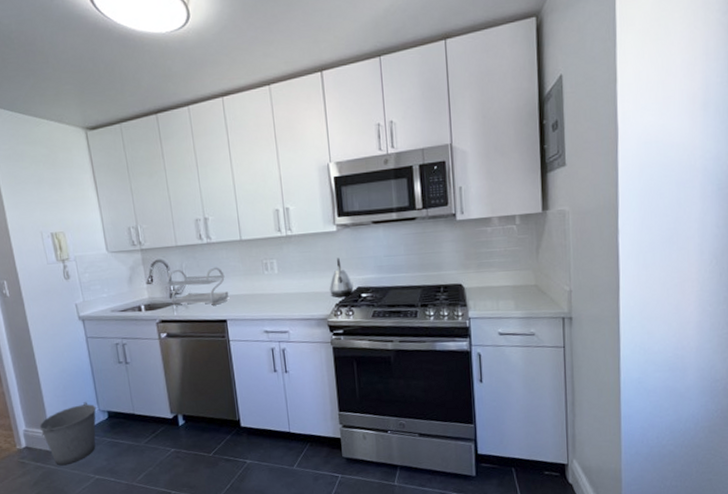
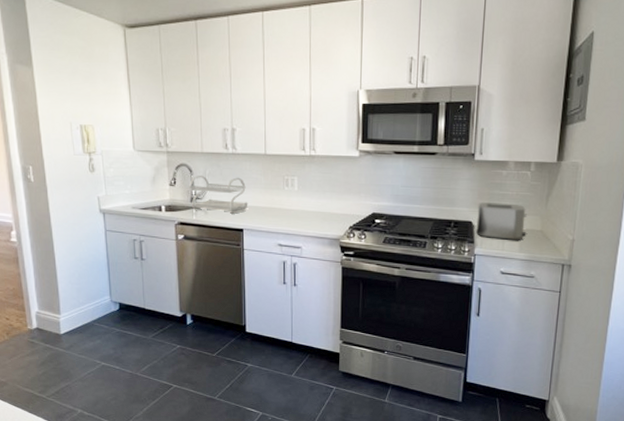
bucket: present [39,402,97,466] -> none [51,292,109,350]
kettle: present [329,257,354,298] -> none [345,182,369,220]
toaster: none [466,261,521,300] -> present [476,202,528,241]

